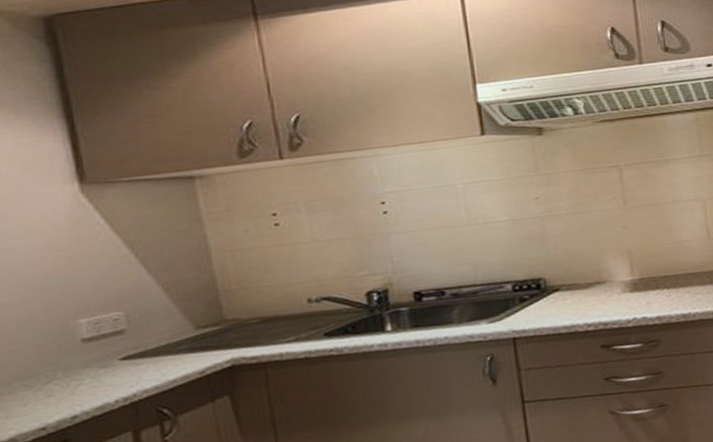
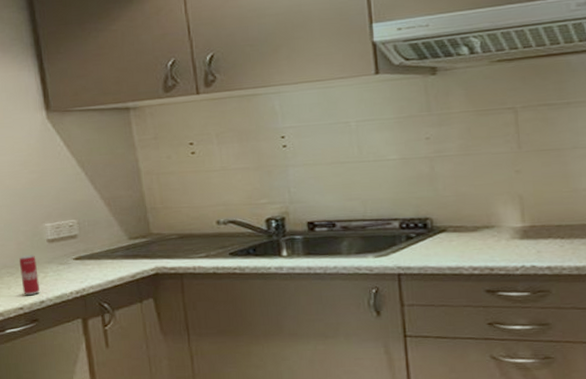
beverage can: none [40,359,72,412] -> present [19,254,40,296]

